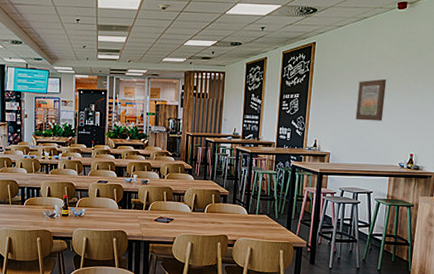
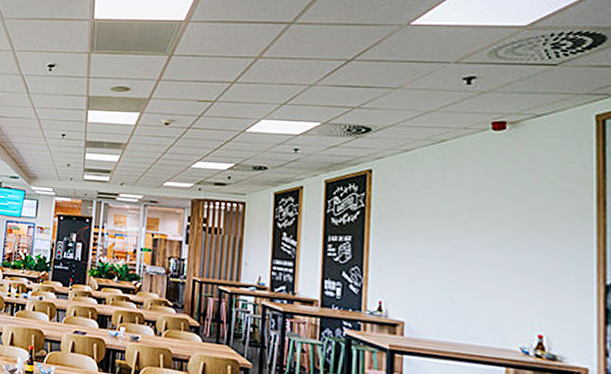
wall art: present [355,79,387,121] -> none [440,222,486,283]

